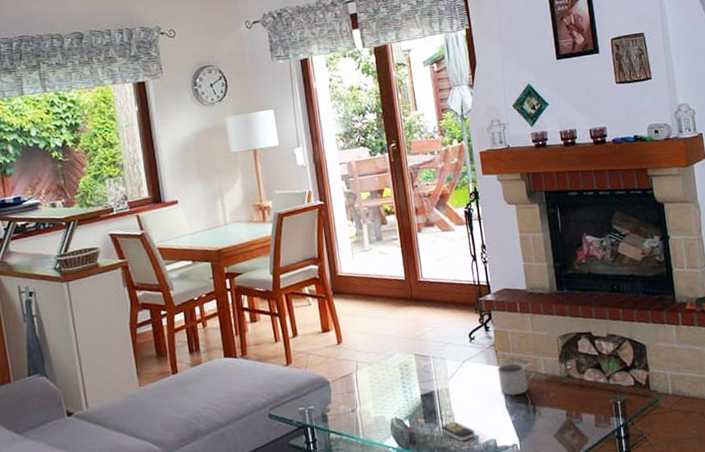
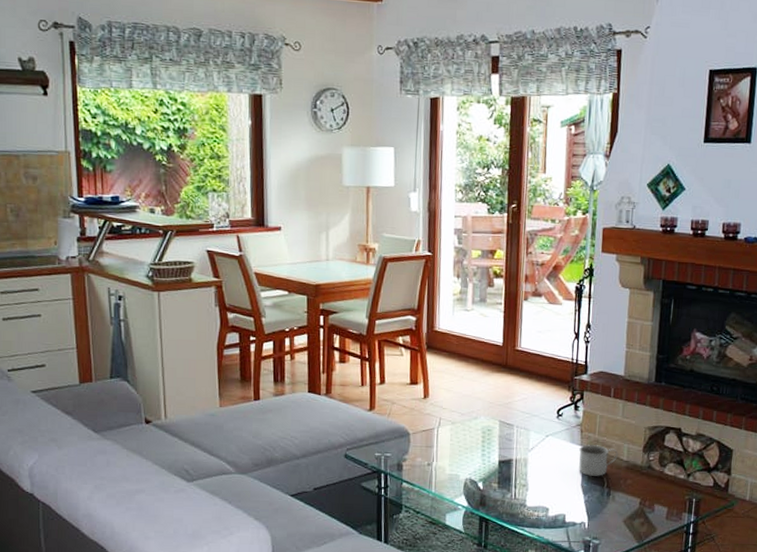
remote control: present [441,420,476,442] -> none [513,490,547,511]

